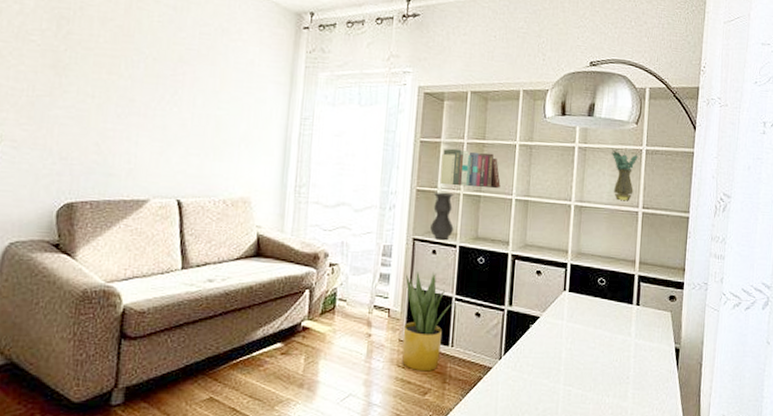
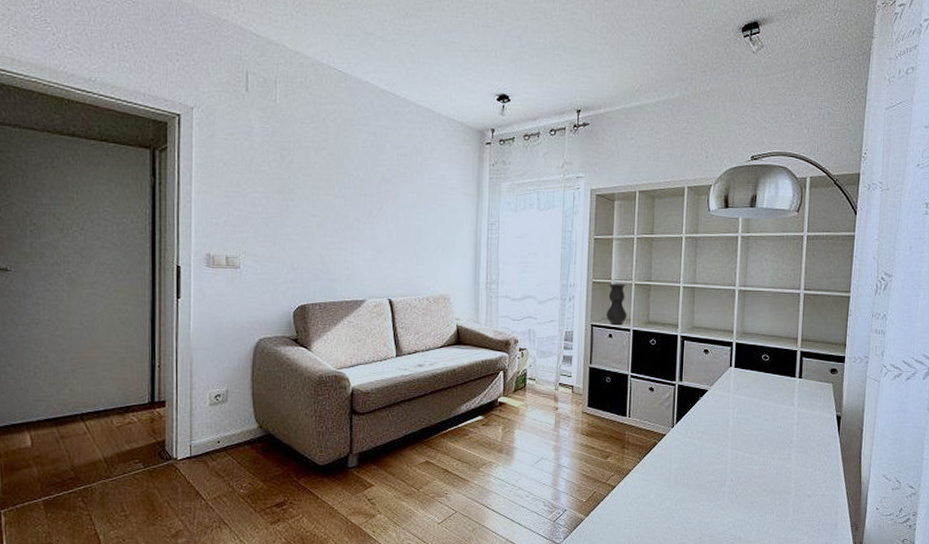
planter: present [402,271,452,372] -> none [585,352,628,439]
books: present [440,148,501,189] -> none [613,243,669,278]
vase: present [611,148,638,202] -> none [773,235,800,284]

